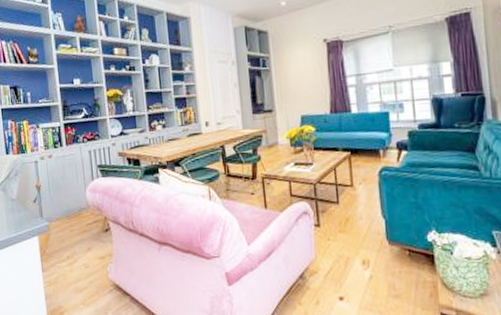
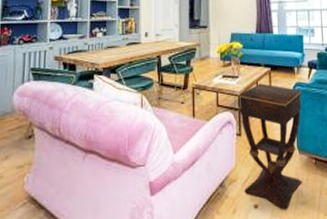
side table: none [314,170,394,303] -> present [238,83,302,210]

